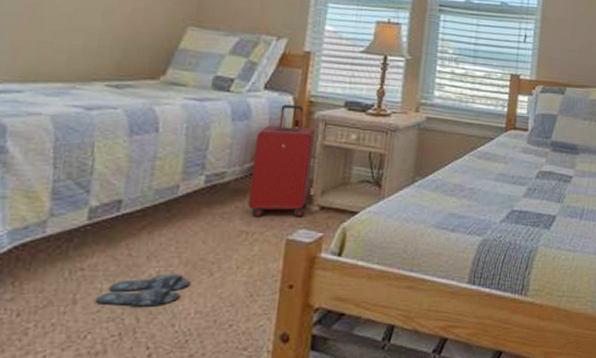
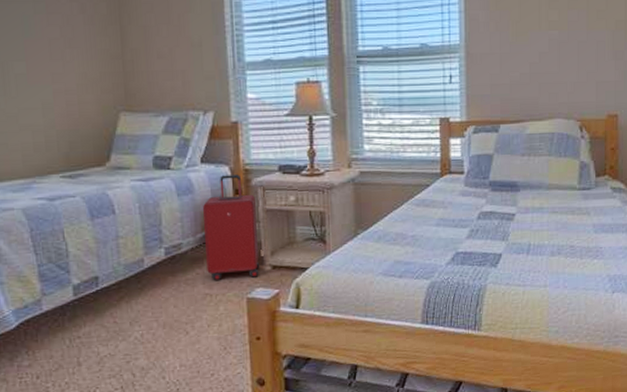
slippers: present [95,274,191,307] -> none [95,335,172,365]

